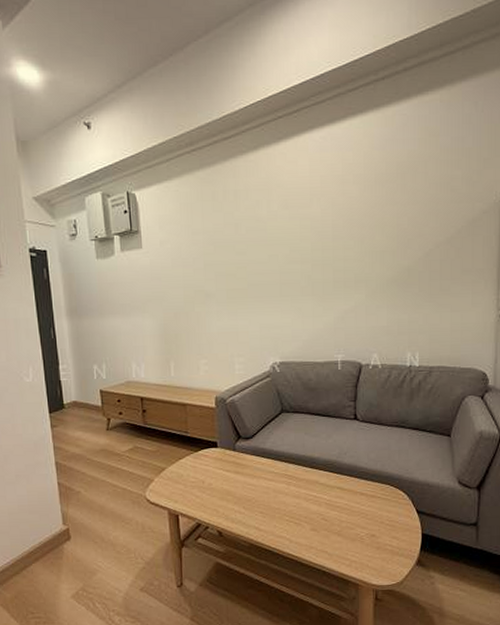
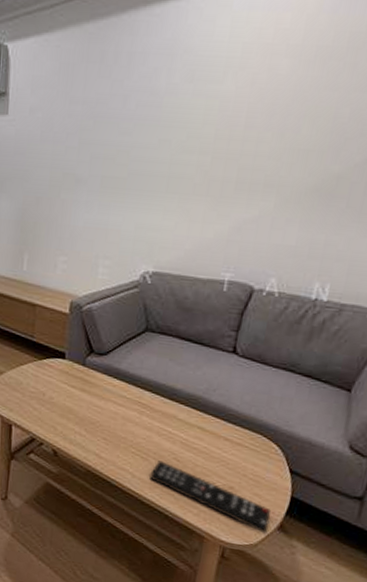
remote control: none [303,523,409,571] -> present [148,460,271,534]

